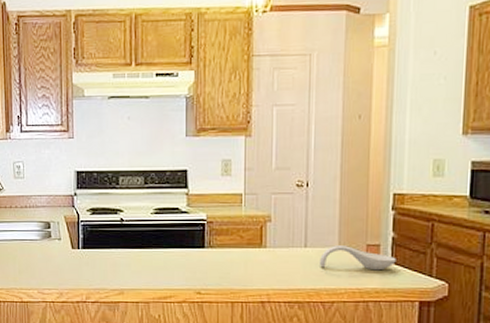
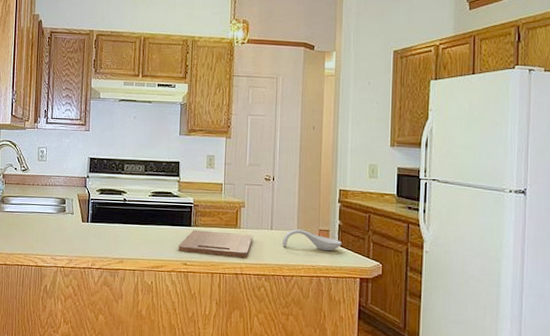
cutting board: none [190,252,283,283] -> present [178,230,253,258]

